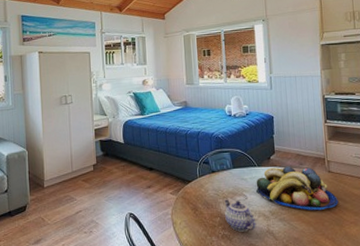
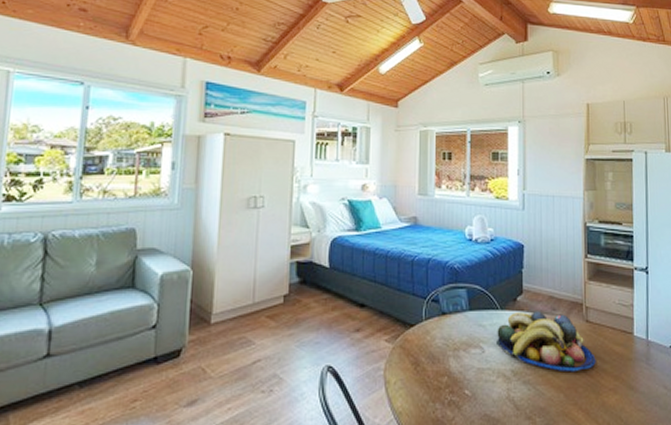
teapot: present [224,199,257,232] -> none [455,351,494,397]

